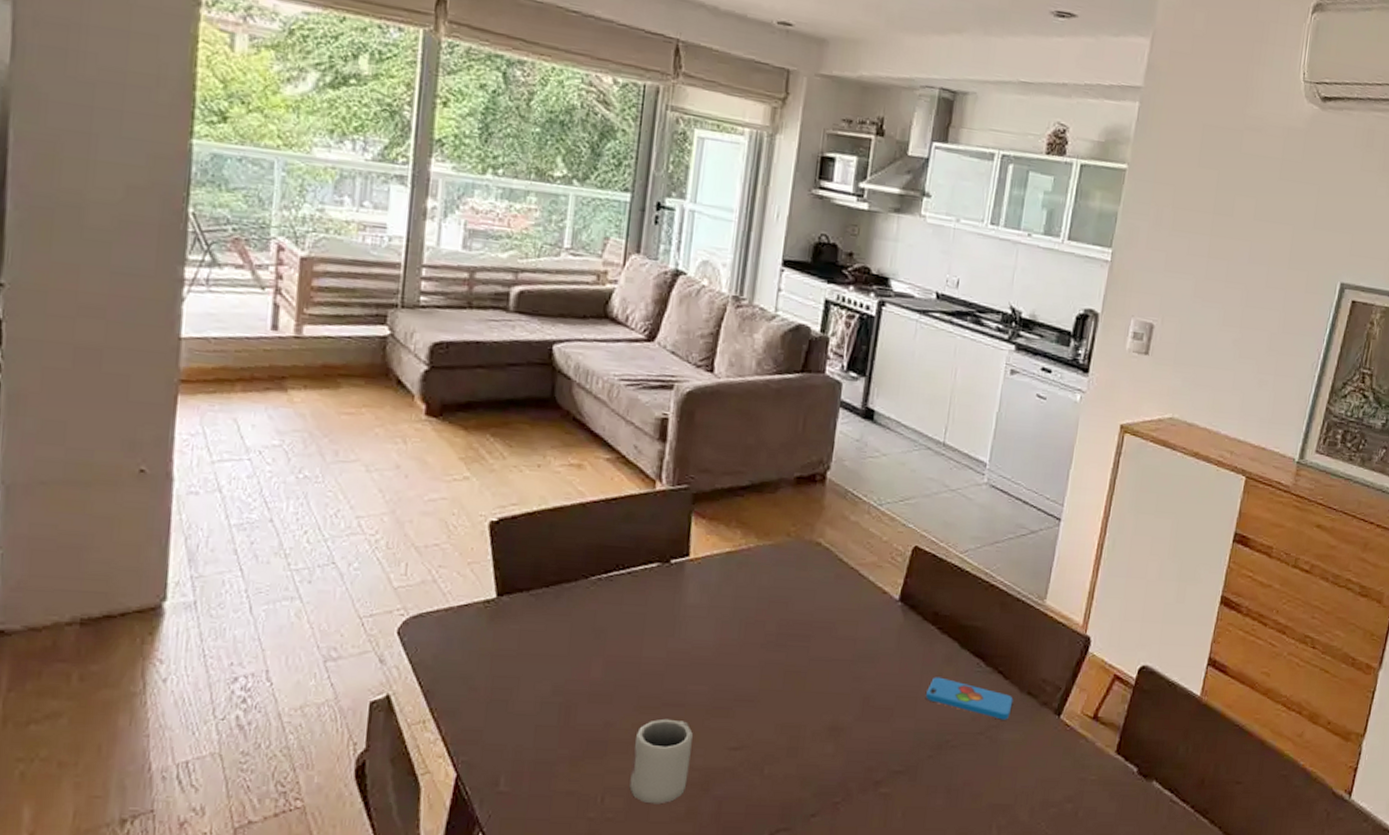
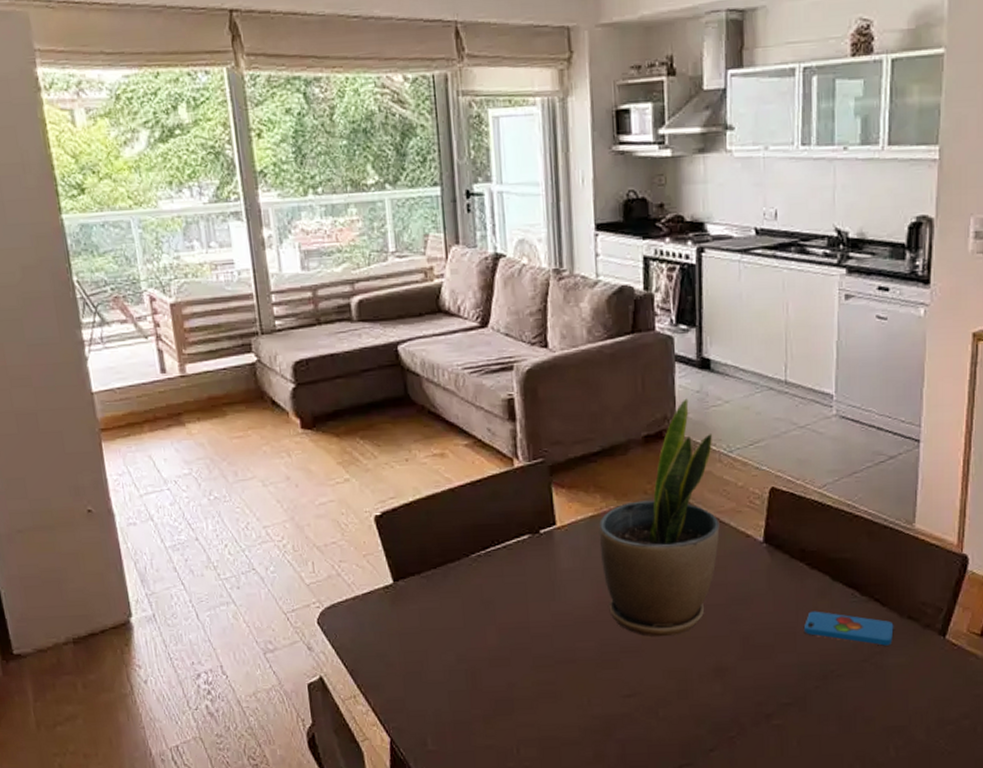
cup: present [629,718,693,805] -> none [537,674,591,751]
potted plant: none [730,445,866,689] -> present [598,398,720,637]

